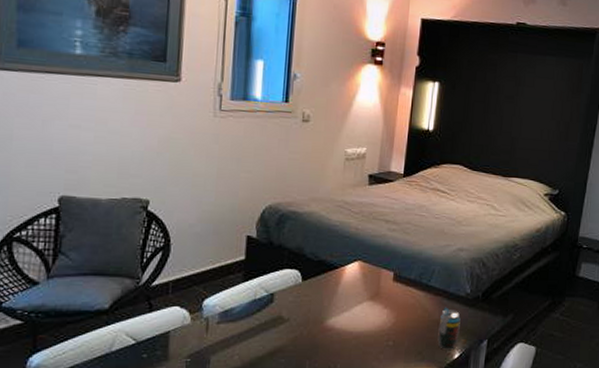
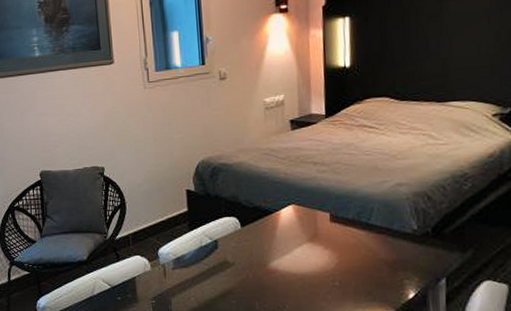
beverage can: present [438,307,461,351] -> none [386,245,411,290]

